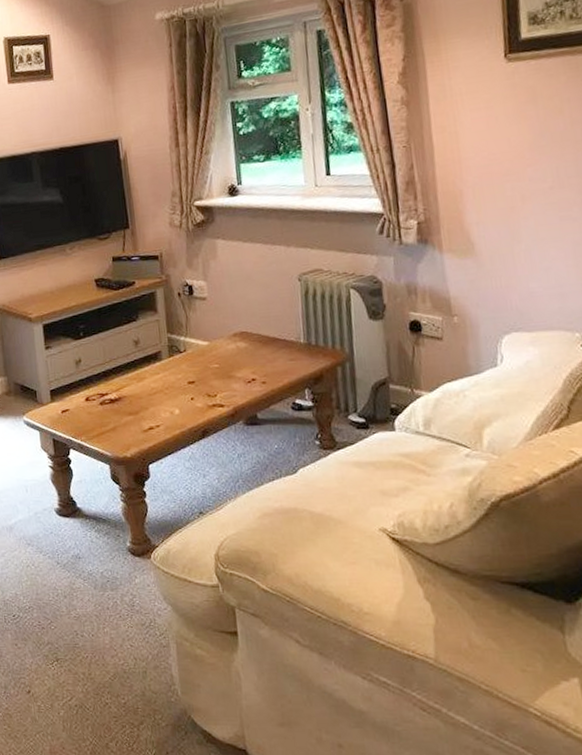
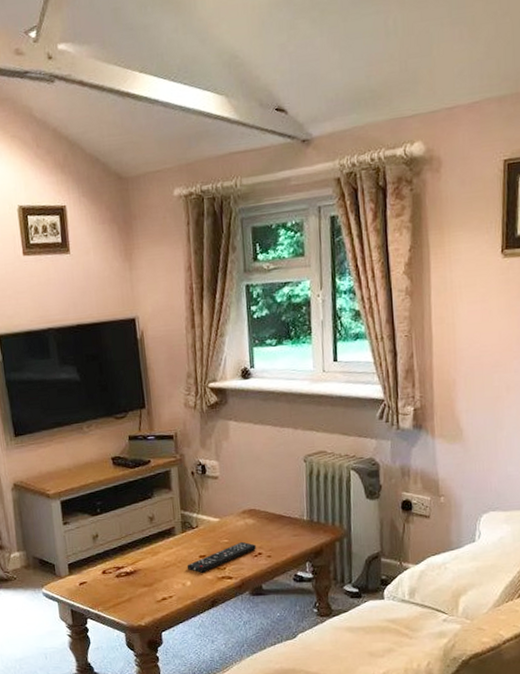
remote control: none [174,366,249,400] -> present [186,541,256,573]

